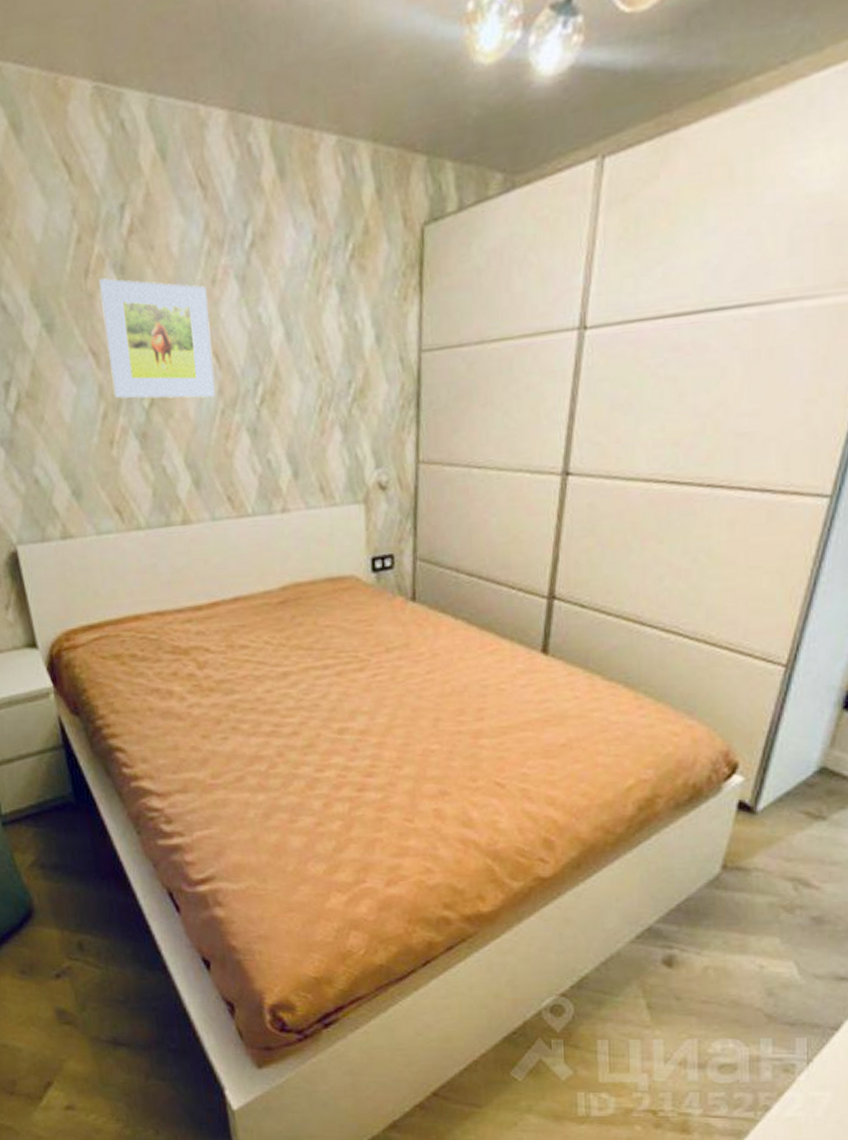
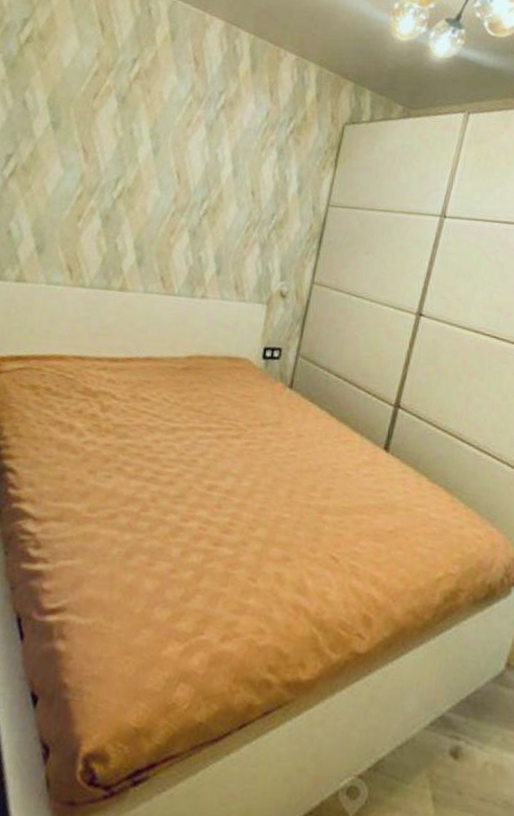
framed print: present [99,278,215,399] -> none [91,102,182,202]

